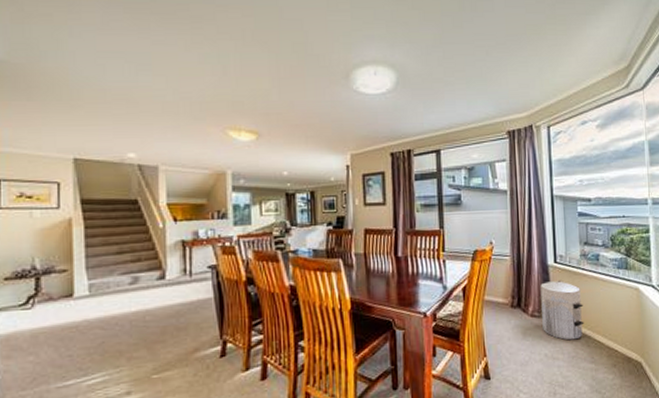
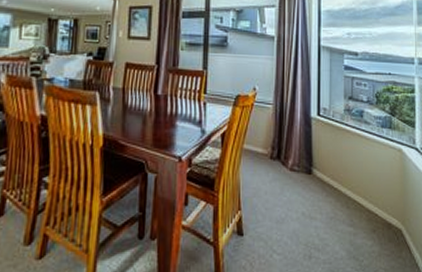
waste bin: present [540,279,585,341] -> none [300,133,345,200]

